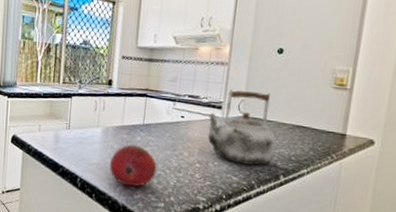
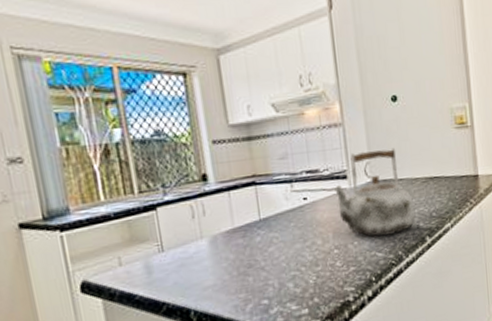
fruit: present [109,144,157,187] -> none [228,247,290,302]

